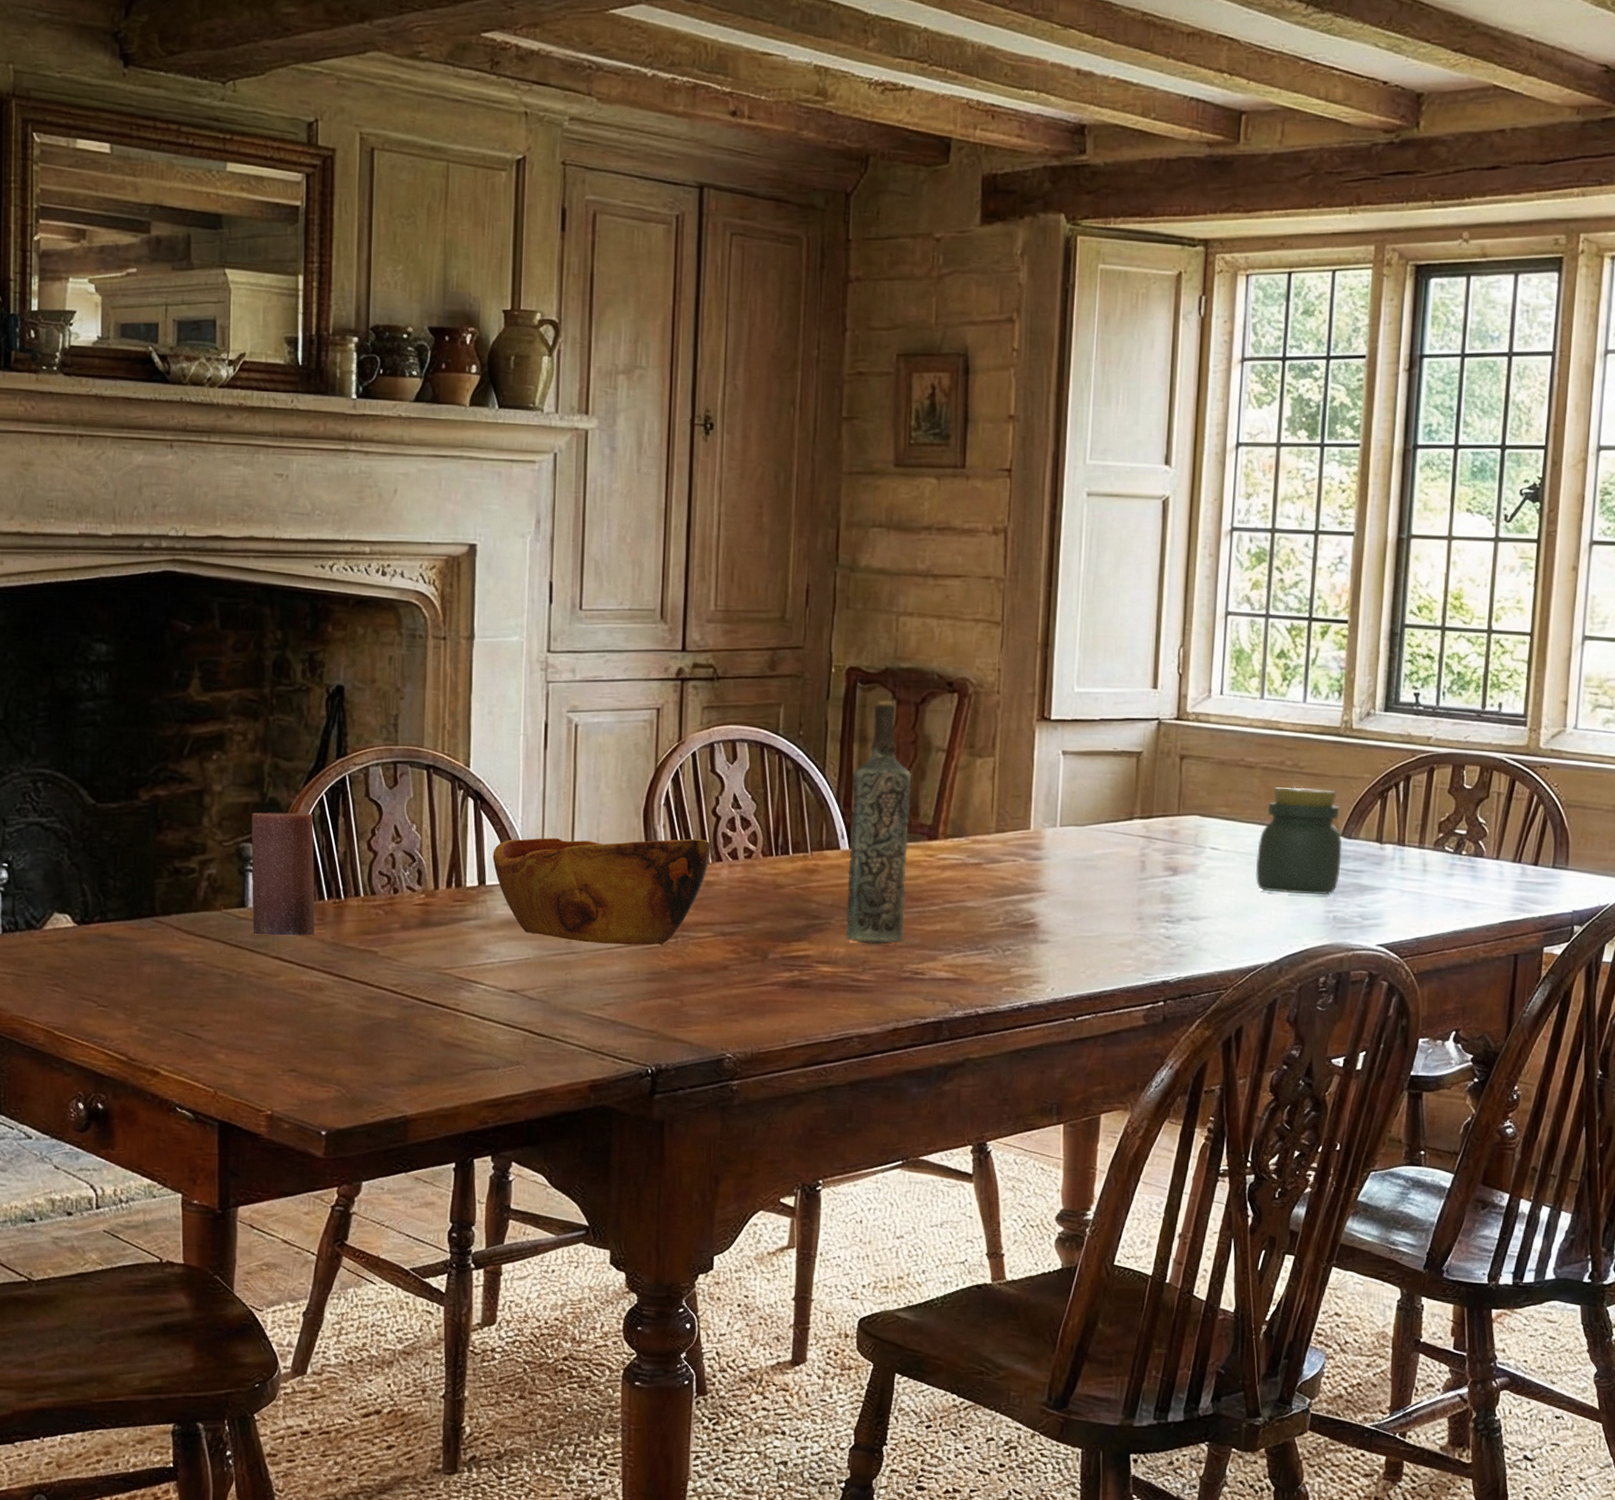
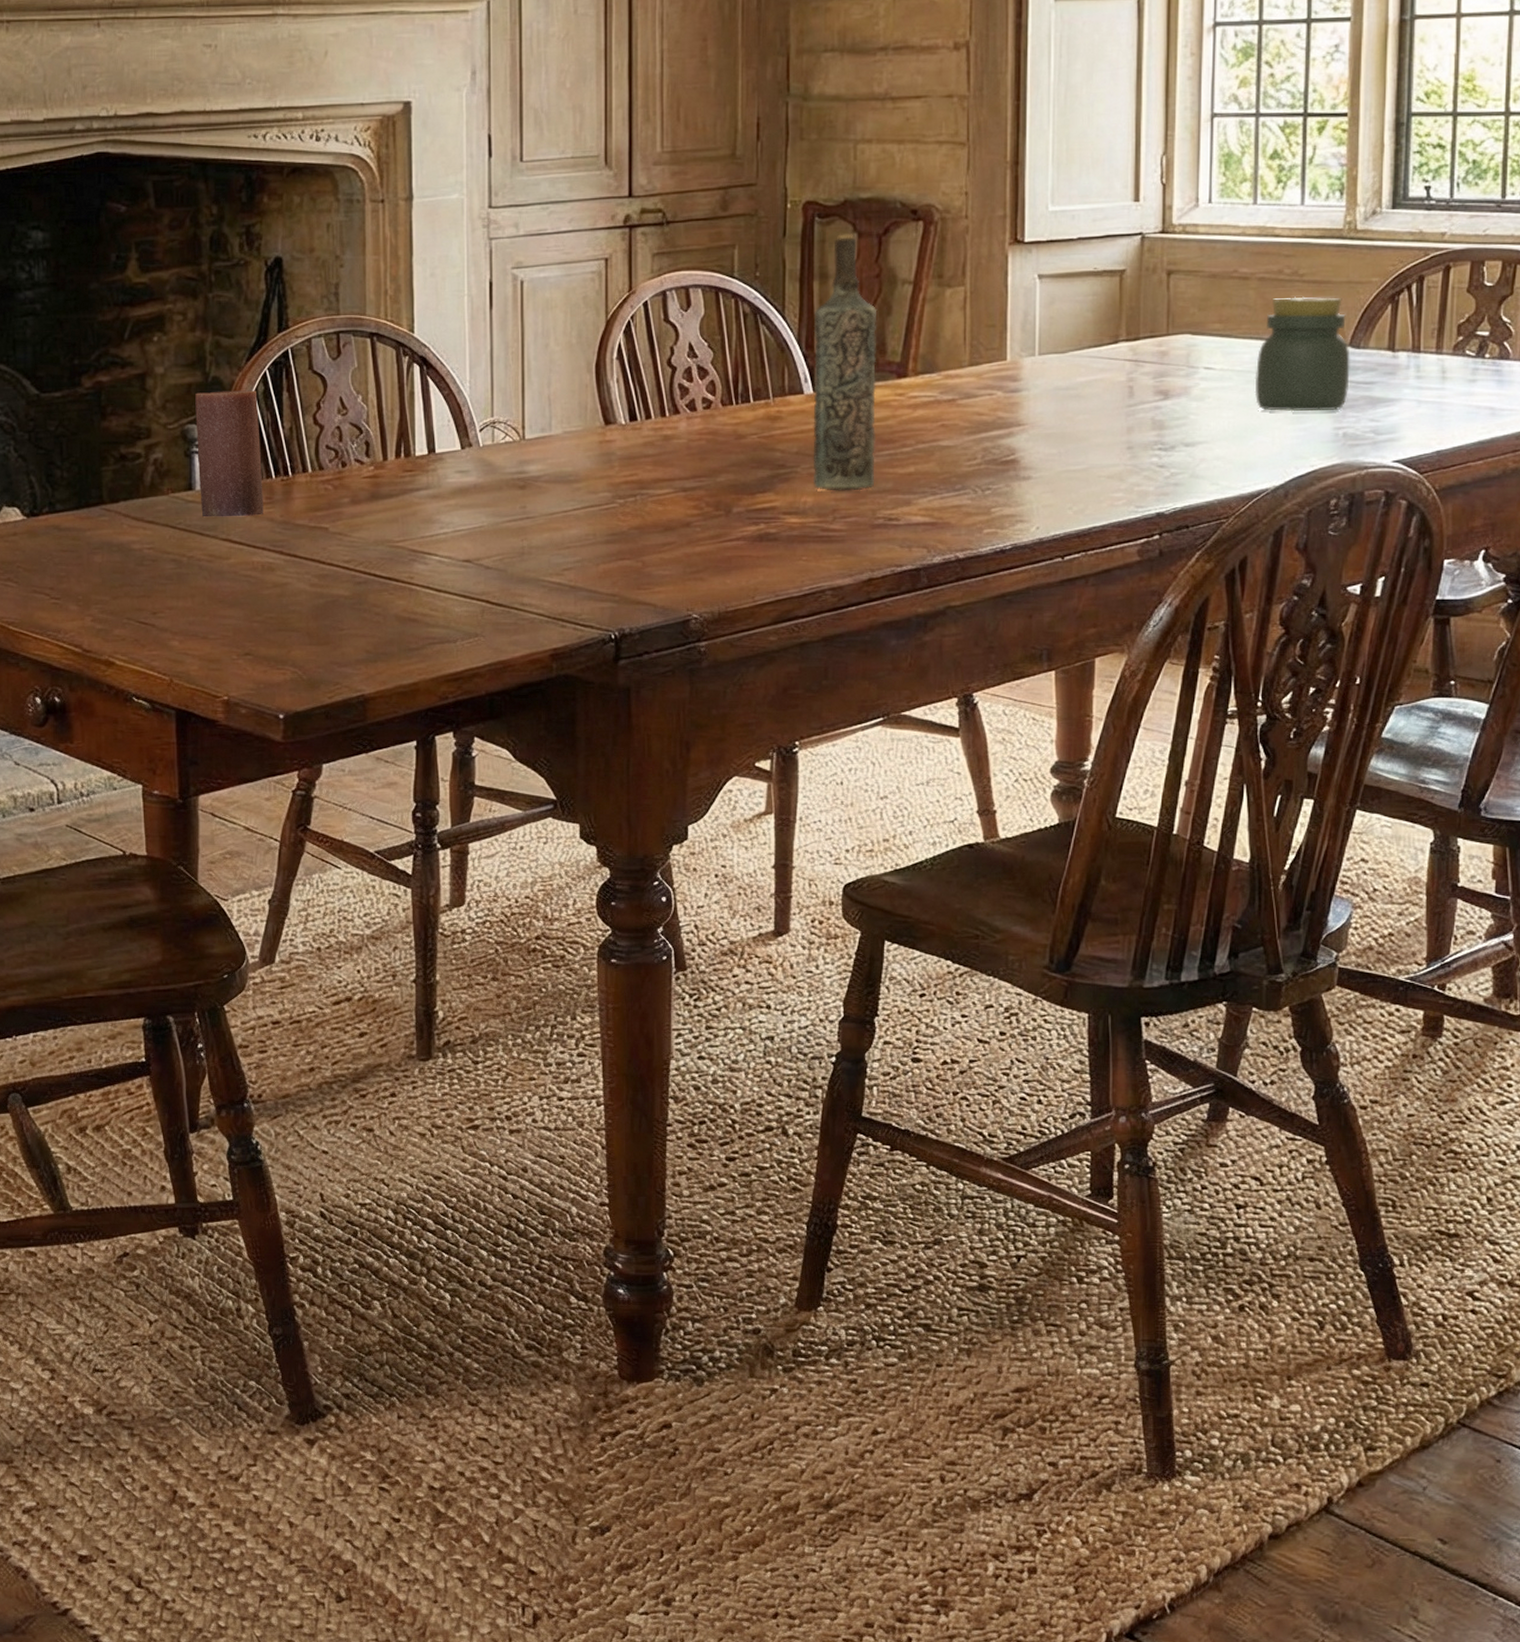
wooden bowl: present [492,837,711,946] -> none [441,391,667,507]

